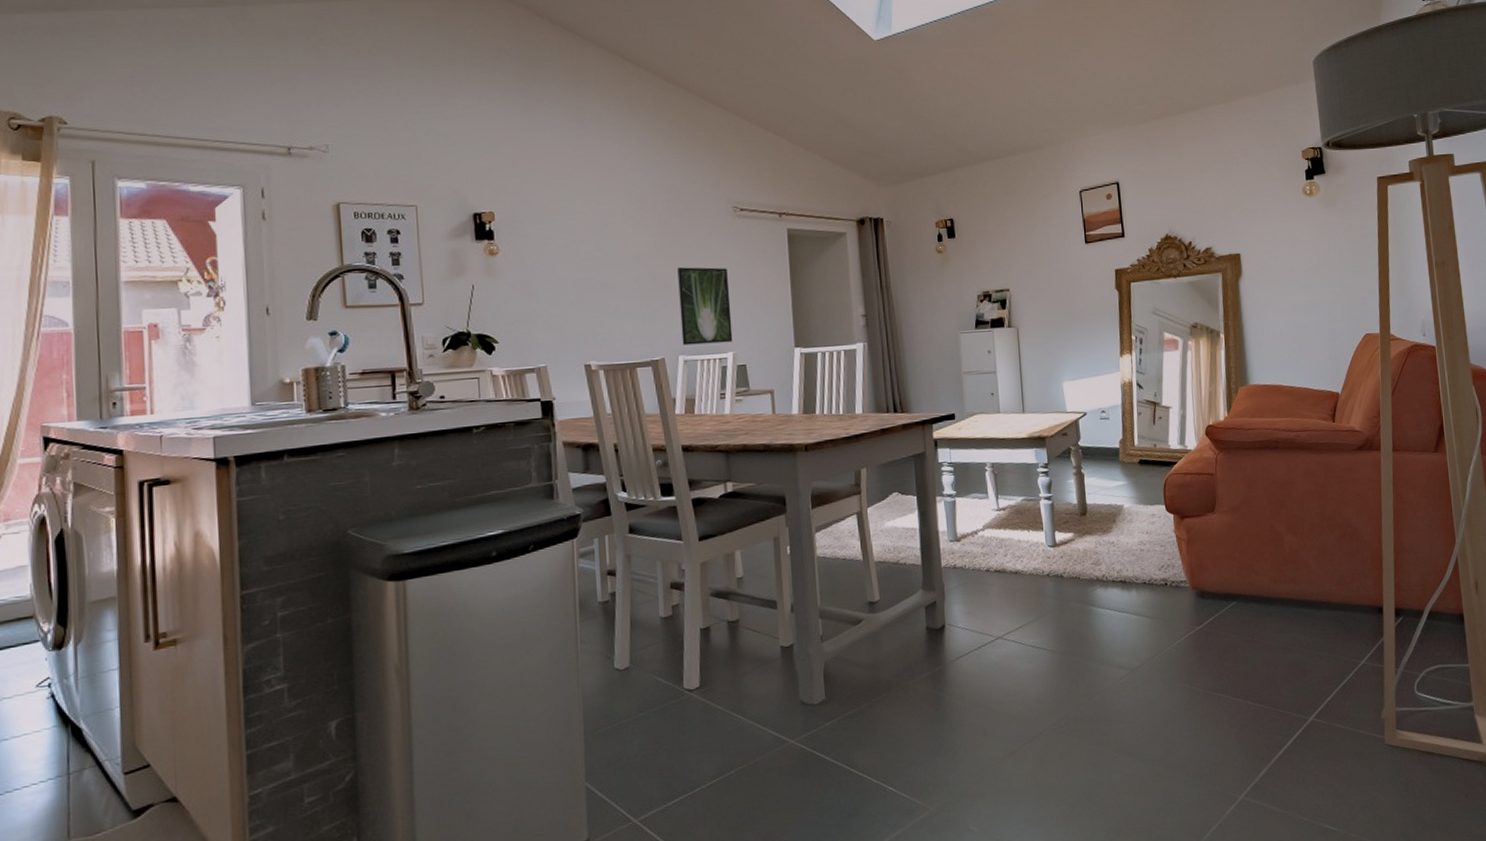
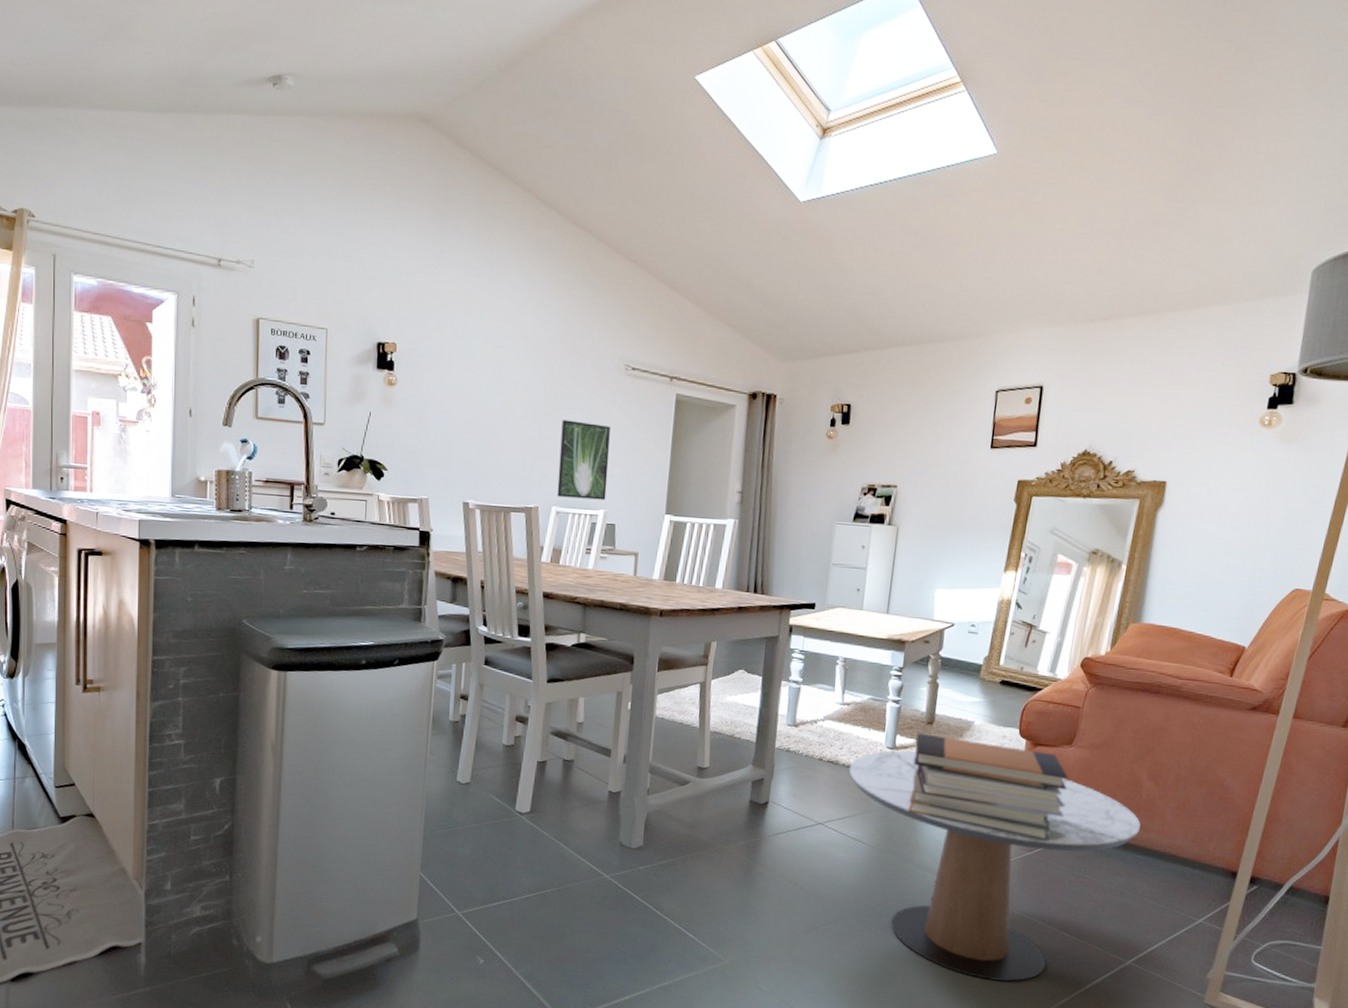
side table: none [1016,544,1291,768] -> present [848,750,1141,982]
book stack: none [1073,523,1222,612] -> present [907,733,1069,842]

